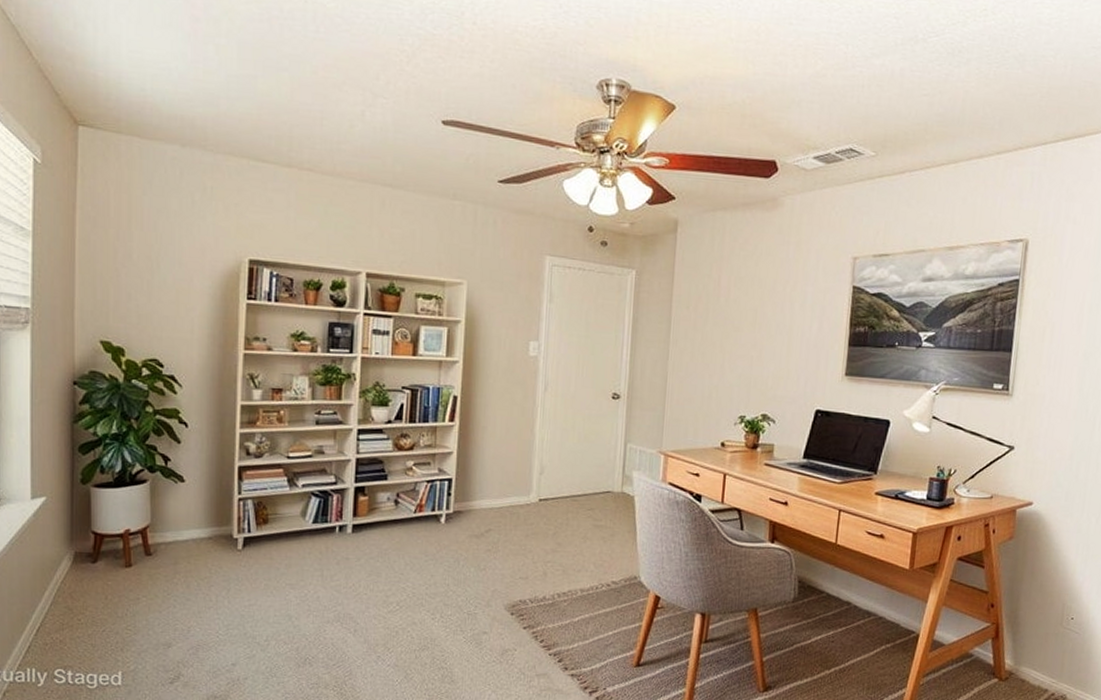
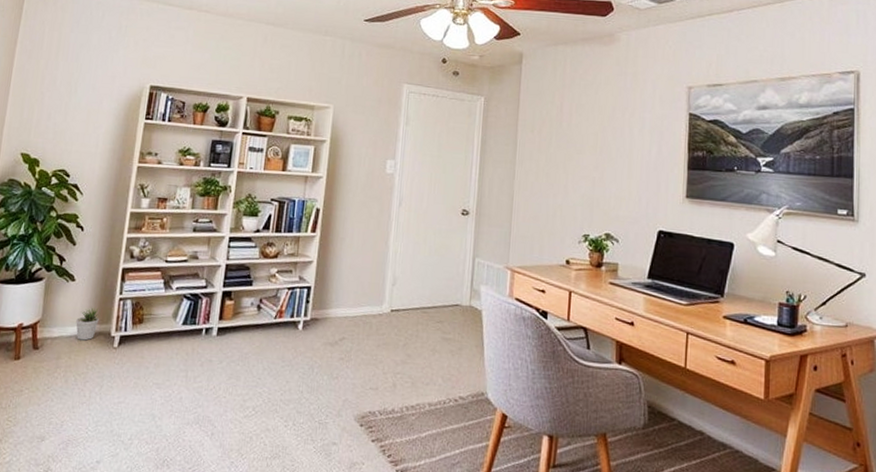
potted plant: none [191,509,218,544] -> present [76,307,100,341]

